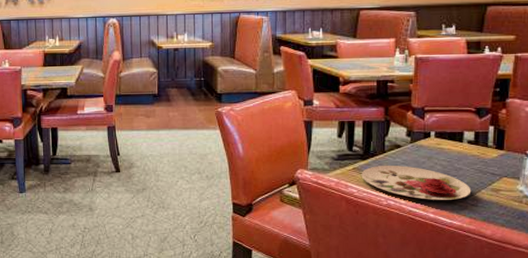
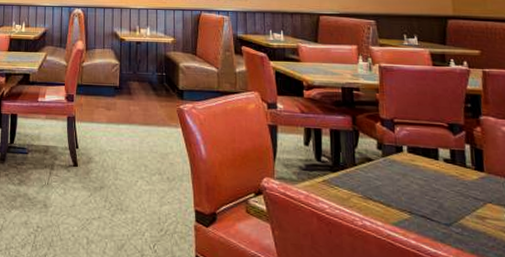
plate: present [361,166,472,200] -> none [332,180,455,226]

